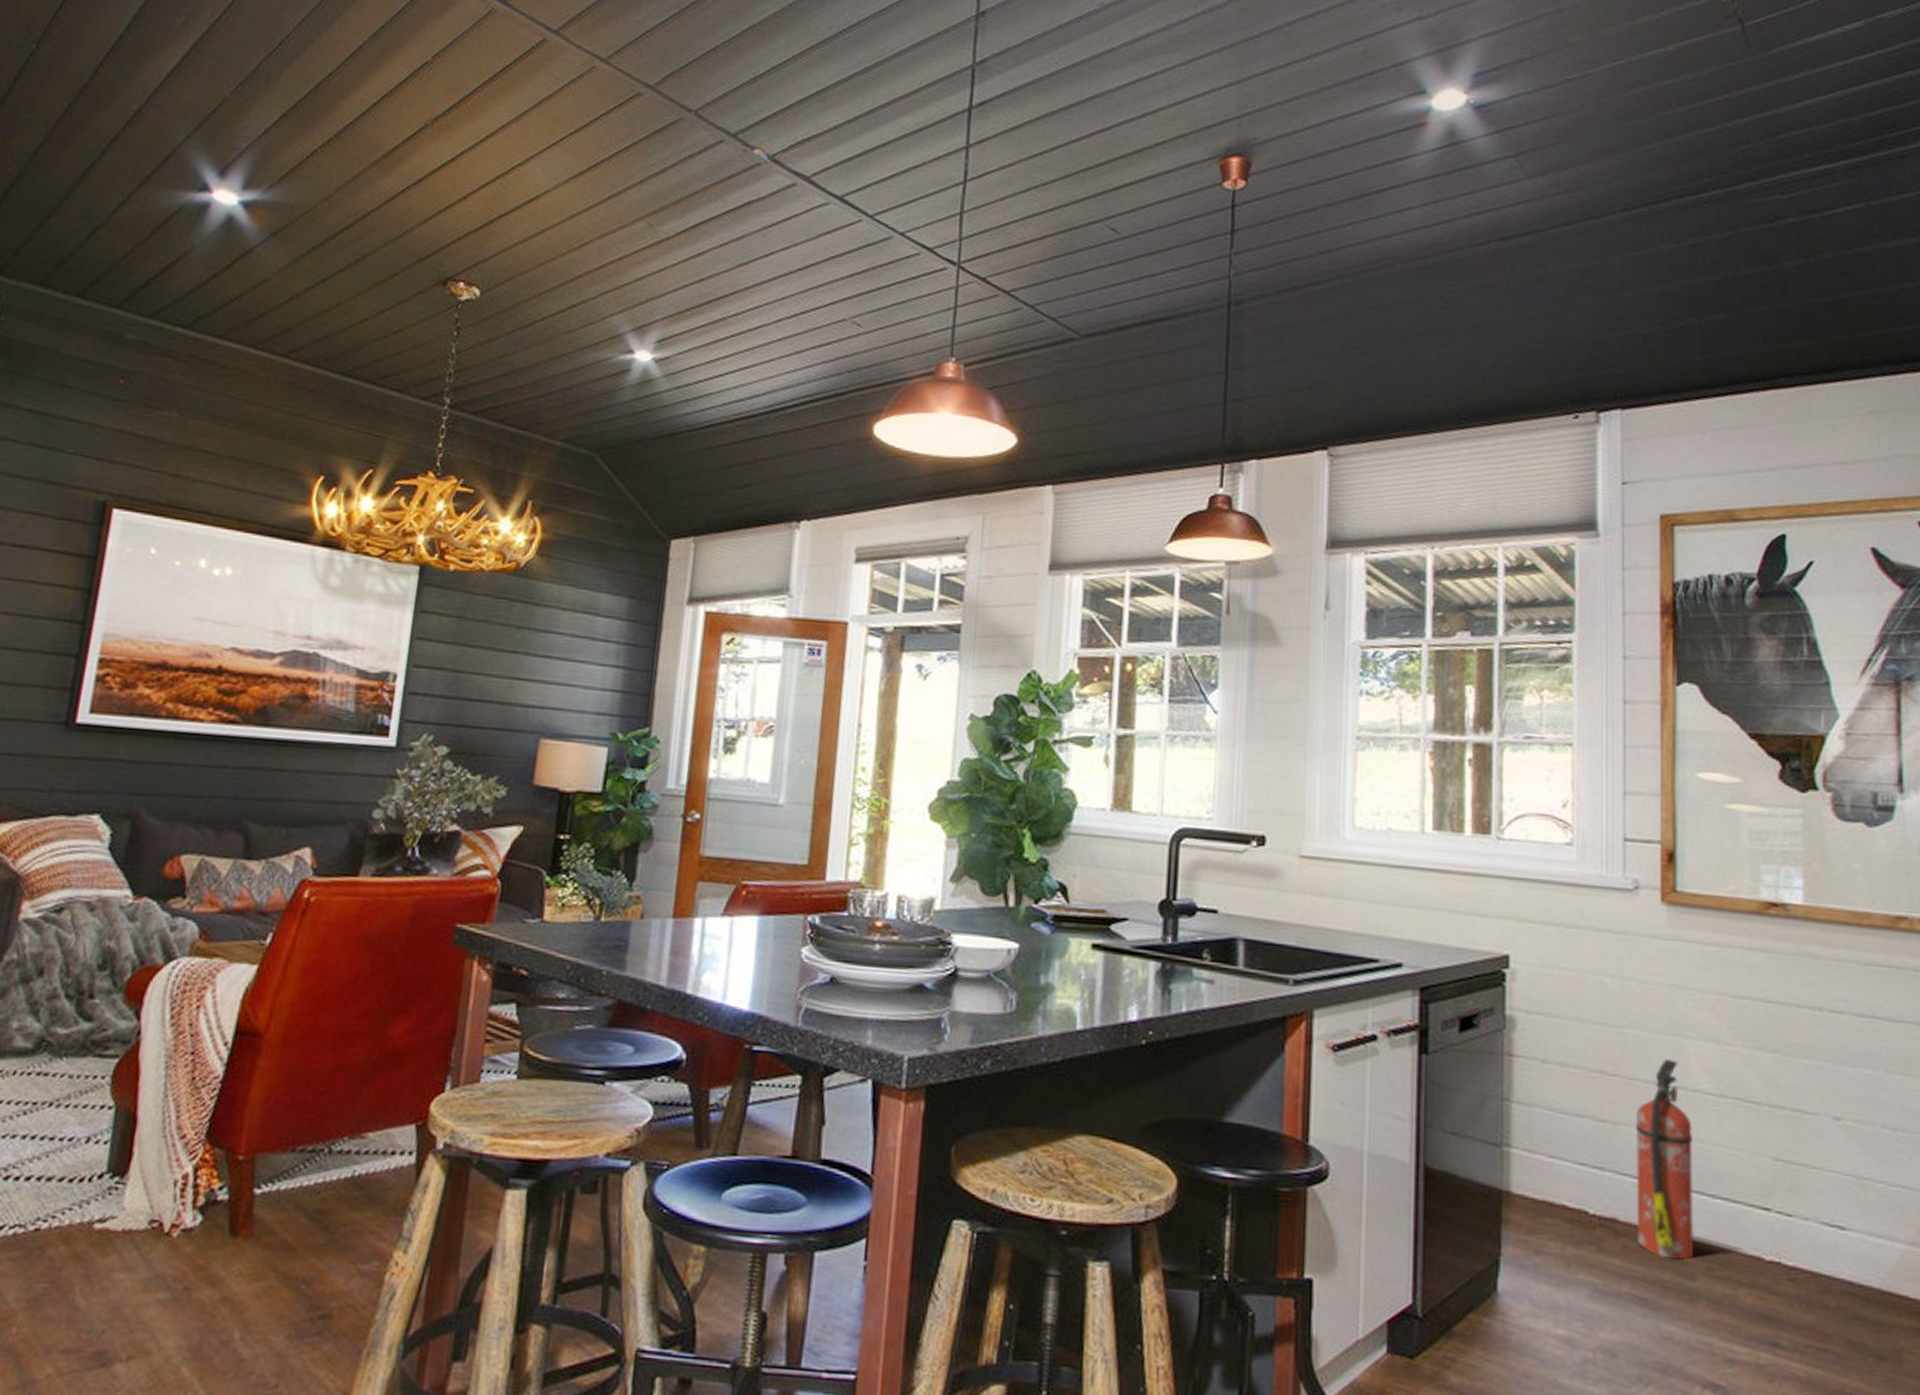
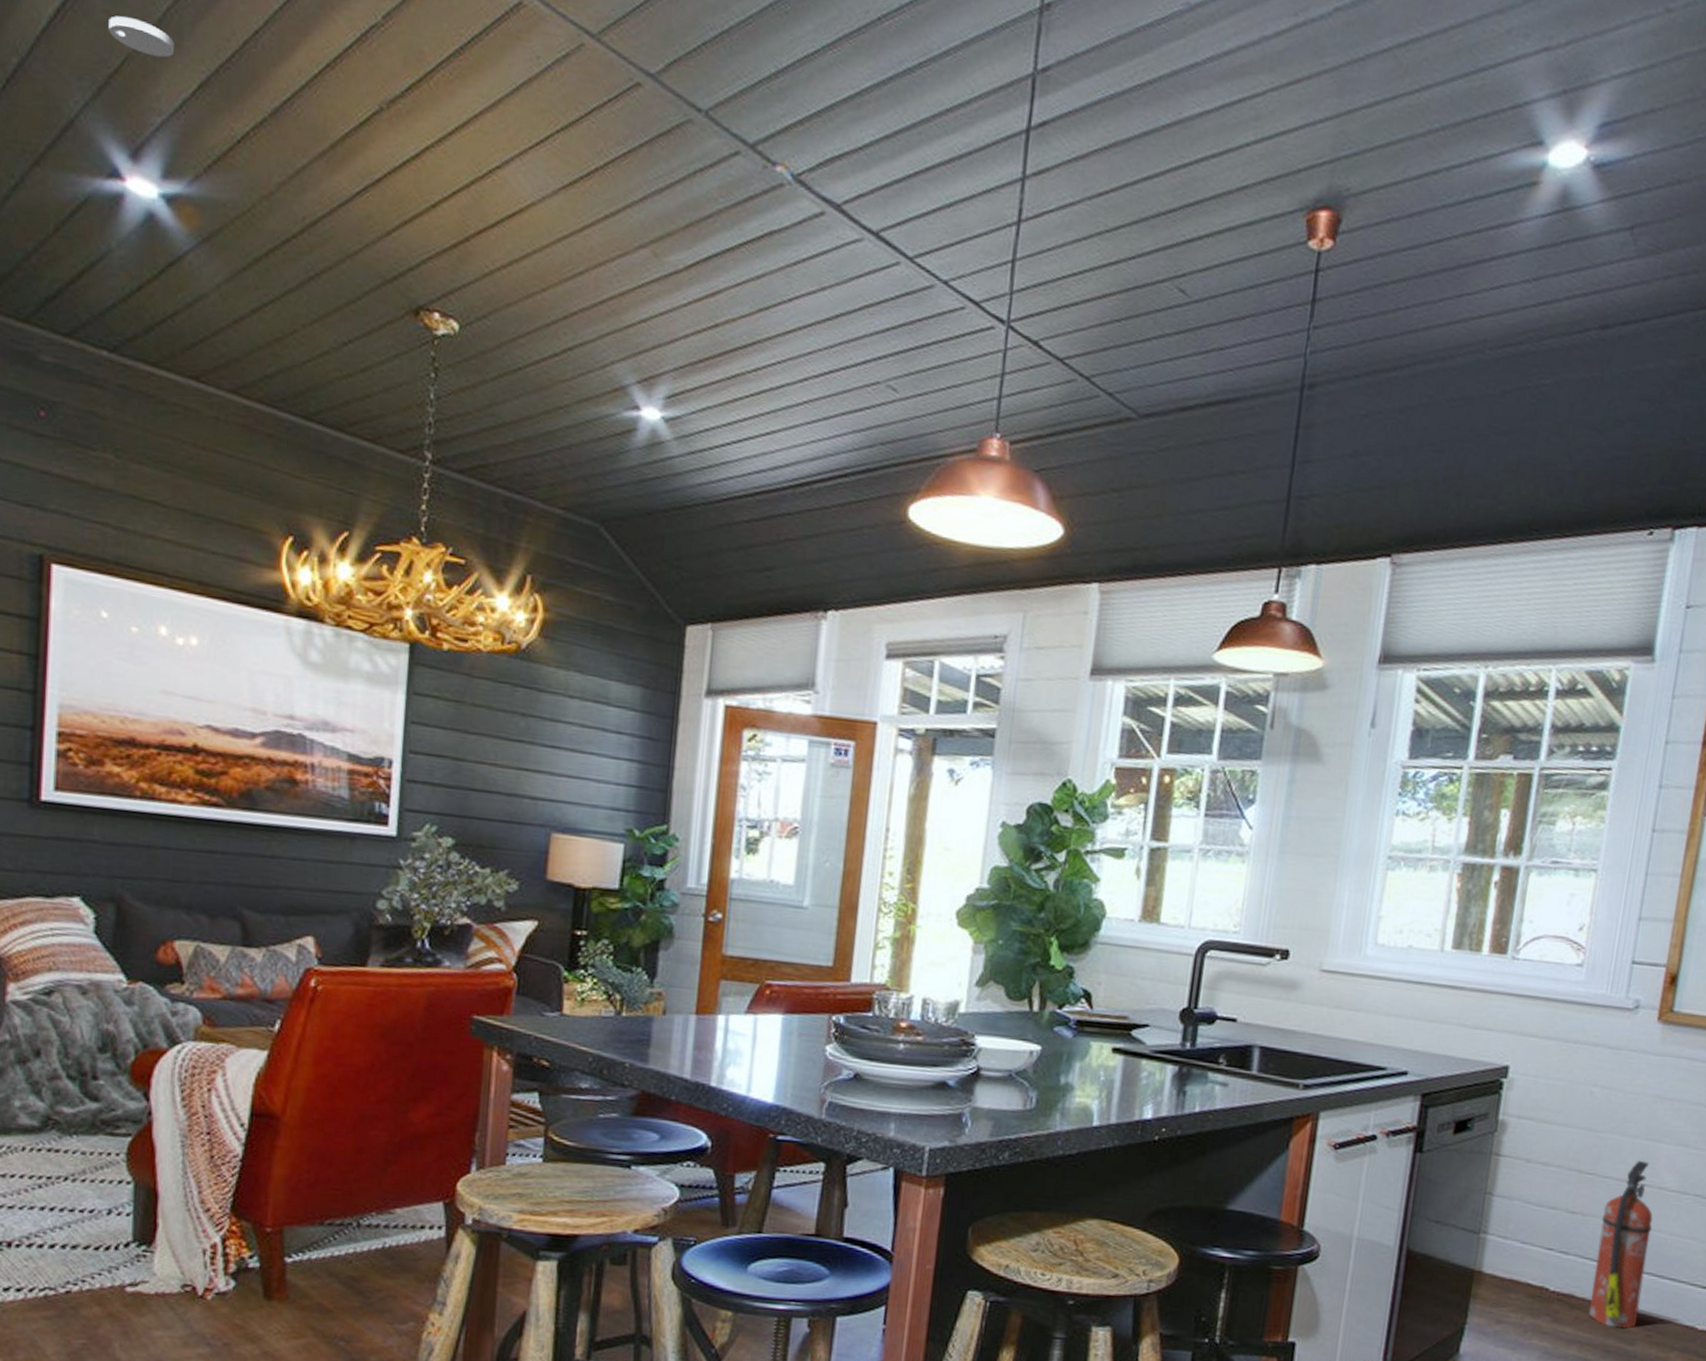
smoke detector: none [212,70,263,98] -> present [108,16,174,58]

